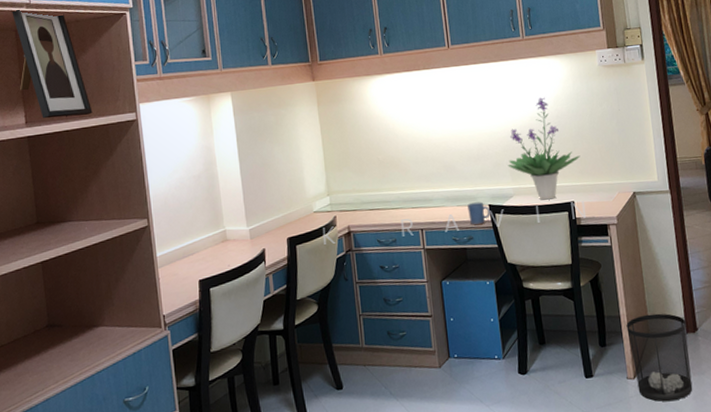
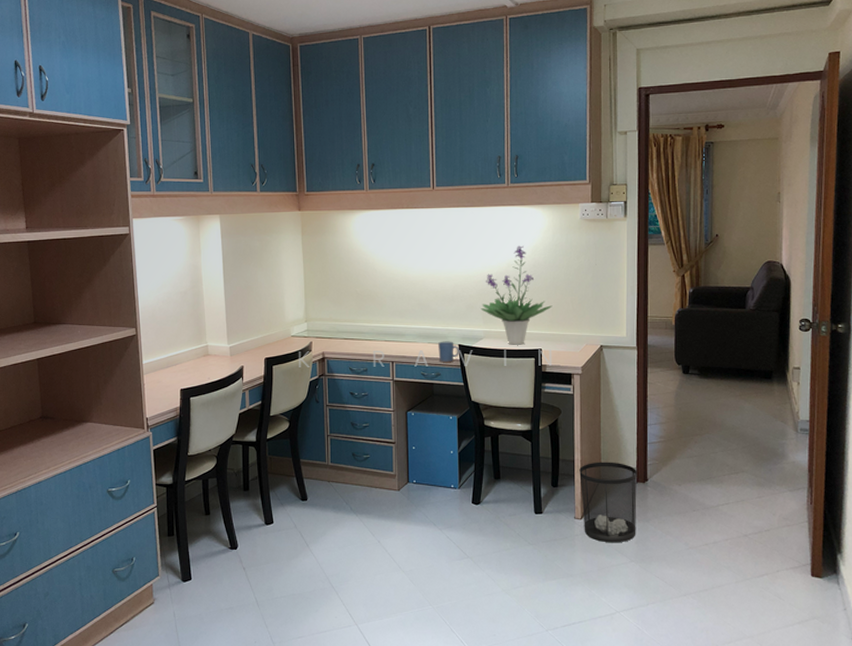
picture frame: present [11,10,93,119] -> none [15,117,89,226]

